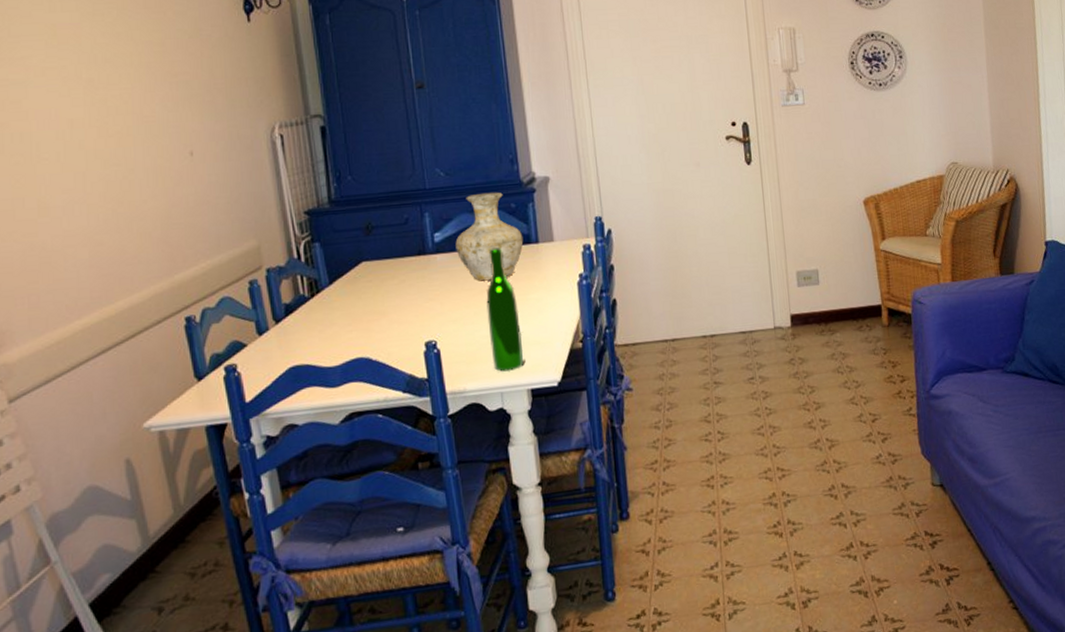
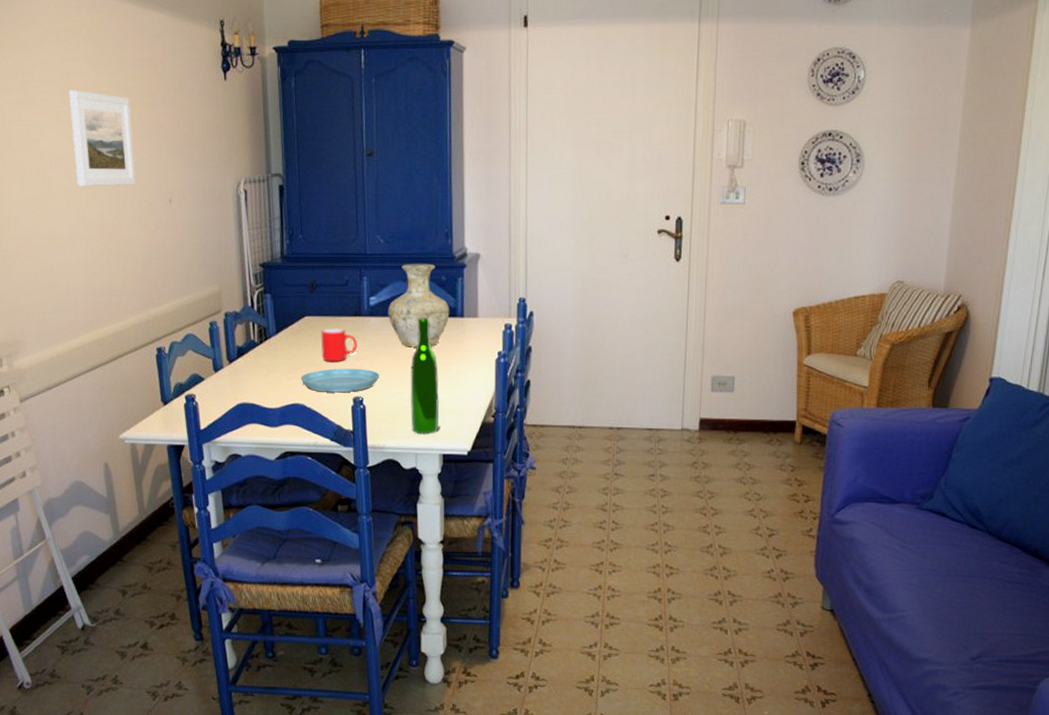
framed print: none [57,43,148,148] -> present [69,90,136,187]
saucer: none [362,310,453,342] -> present [300,368,380,393]
cup: none [381,270,425,308] -> present [321,328,358,362]

